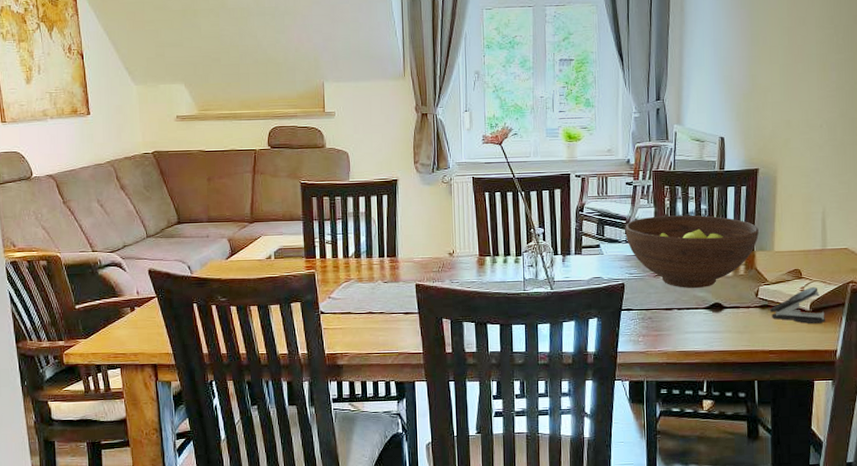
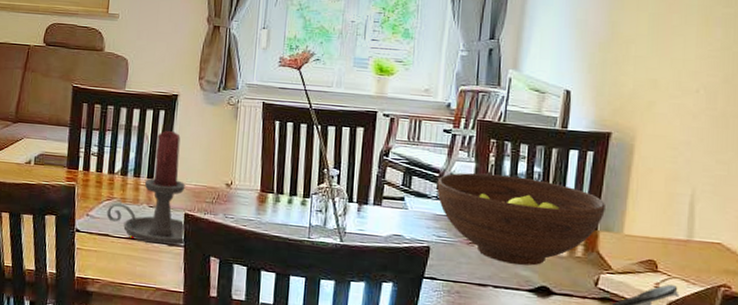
candle holder: none [346,213,419,315] -> present [106,131,186,246]

